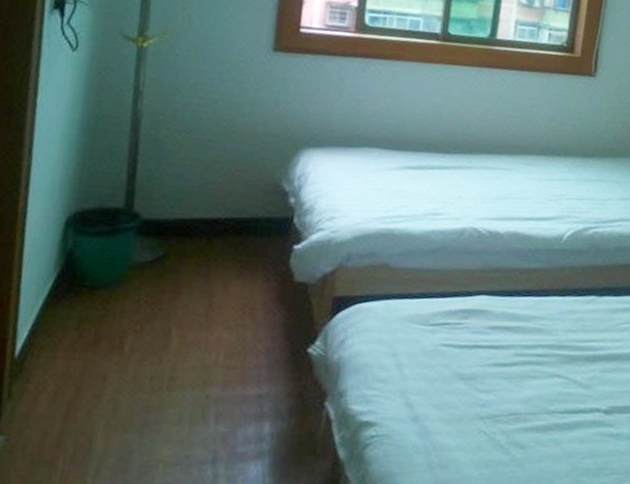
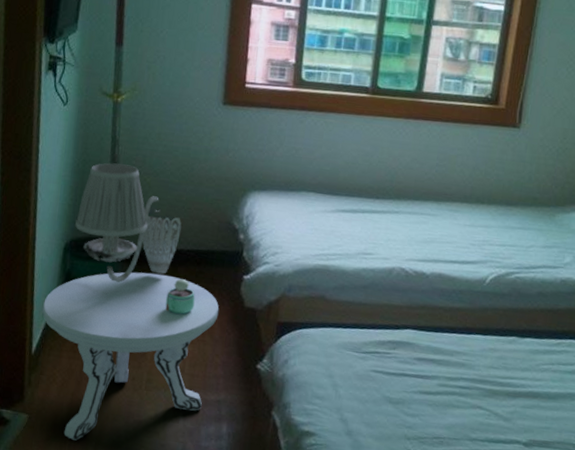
side table: none [31,247,264,463] -> present [42,272,219,441]
wall sconce: none [82,118,220,261] -> present [75,163,182,282]
chocolate milk: none [196,253,234,296] -> present [165,279,195,315]

